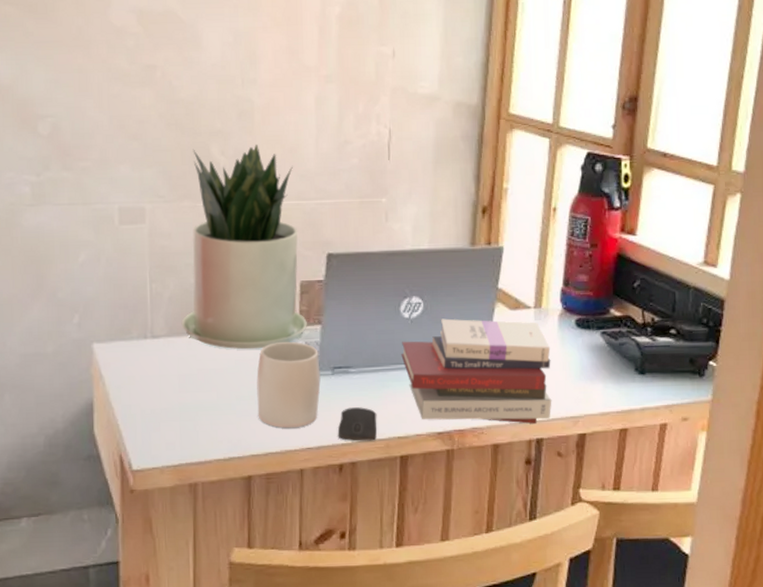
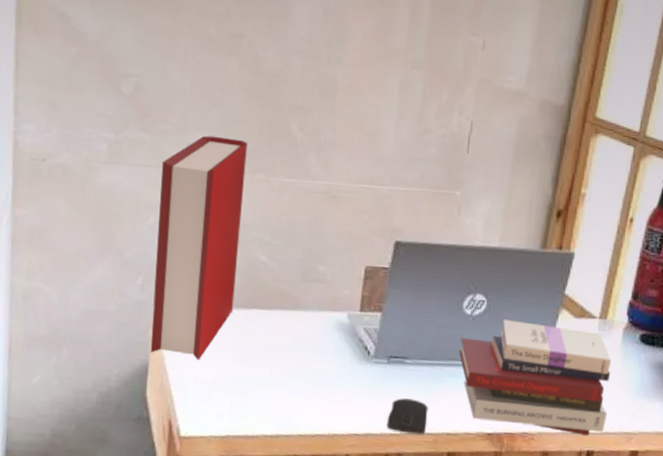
book: none [87,168,173,392] -> present [150,135,248,360]
planter: present [181,145,307,350] -> none [242,122,370,330]
mug: present [256,341,321,429] -> none [309,324,377,413]

